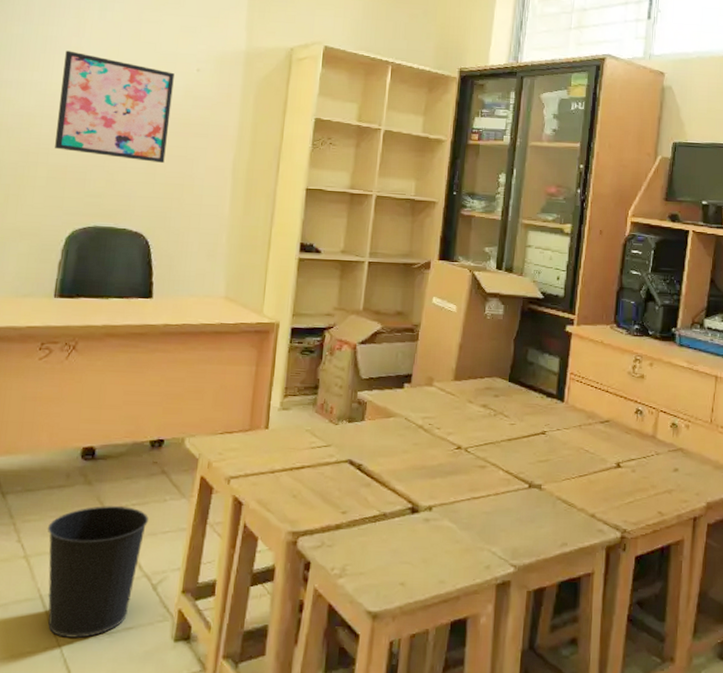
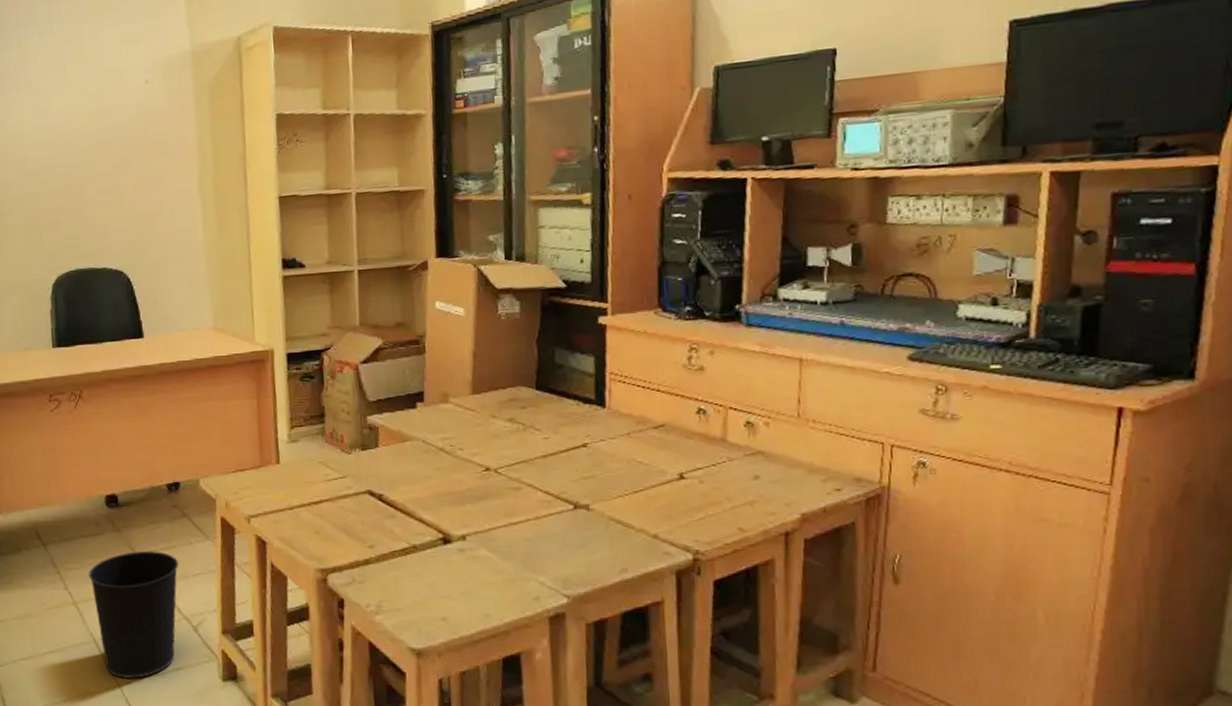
wall art: present [55,50,174,163] -> none [16,85,130,194]

